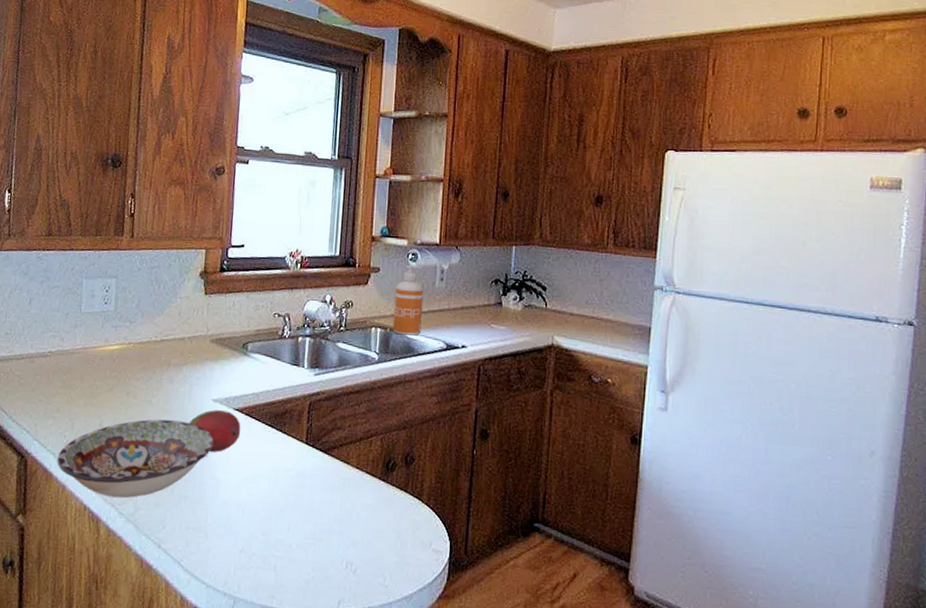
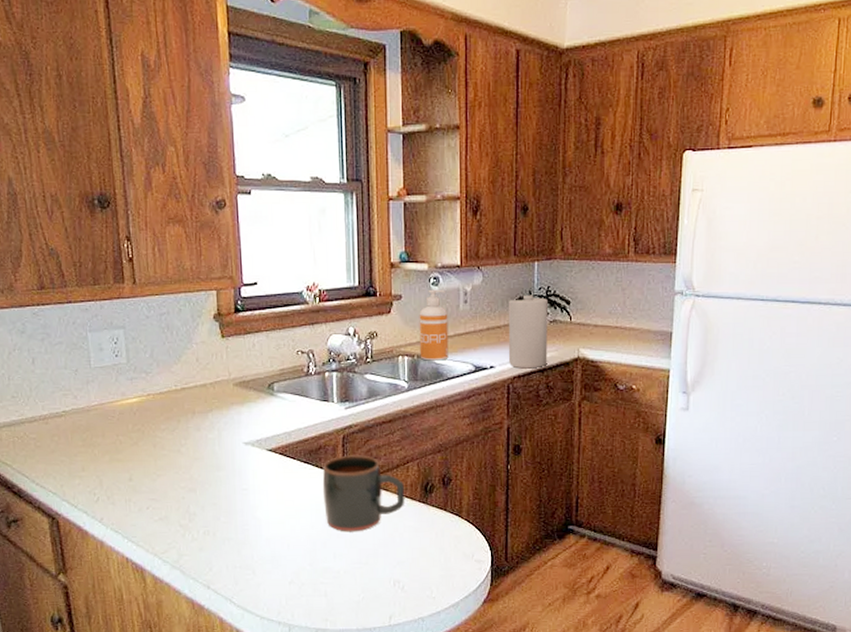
bowl: present [57,419,214,499] -> none [90,467,250,547]
fruit: present [188,410,241,452] -> none [222,452,277,493]
mug: none [283,422,367,504] -> present [322,455,405,531]
paper towel holder: none [481,277,524,352] -> present [508,294,548,369]

